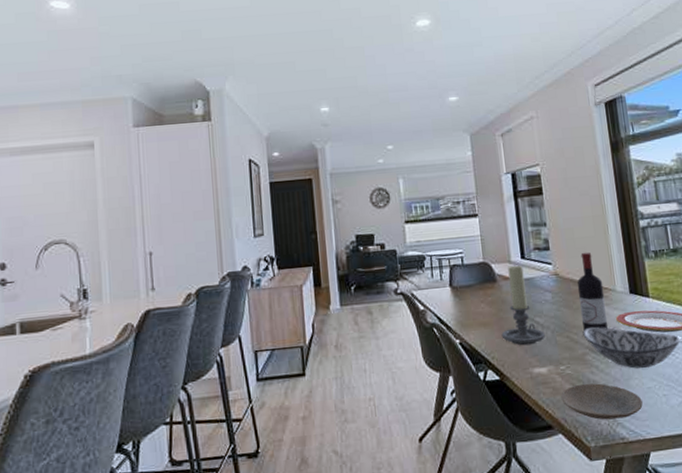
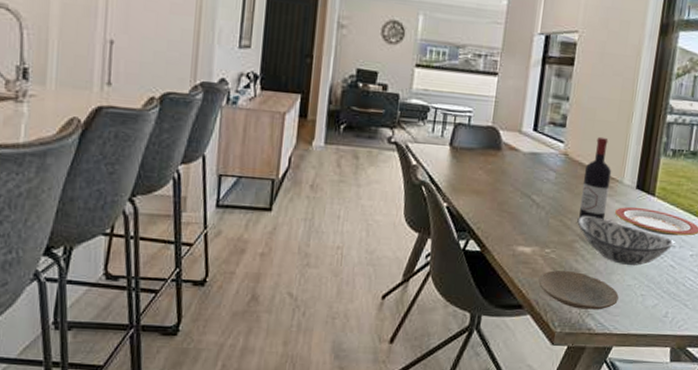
candle holder: present [501,265,545,346] -> none [492,136,538,222]

